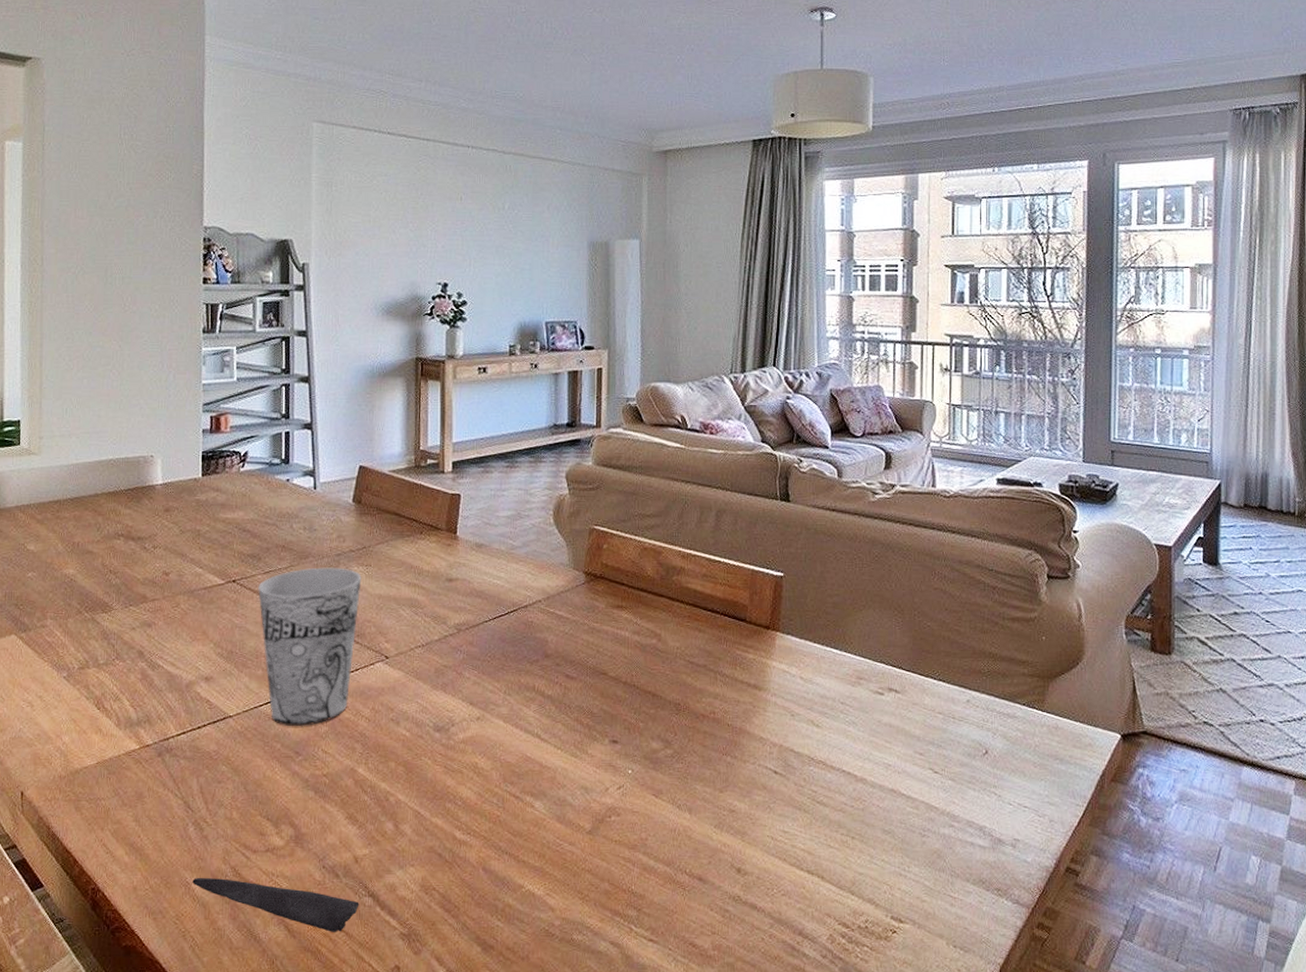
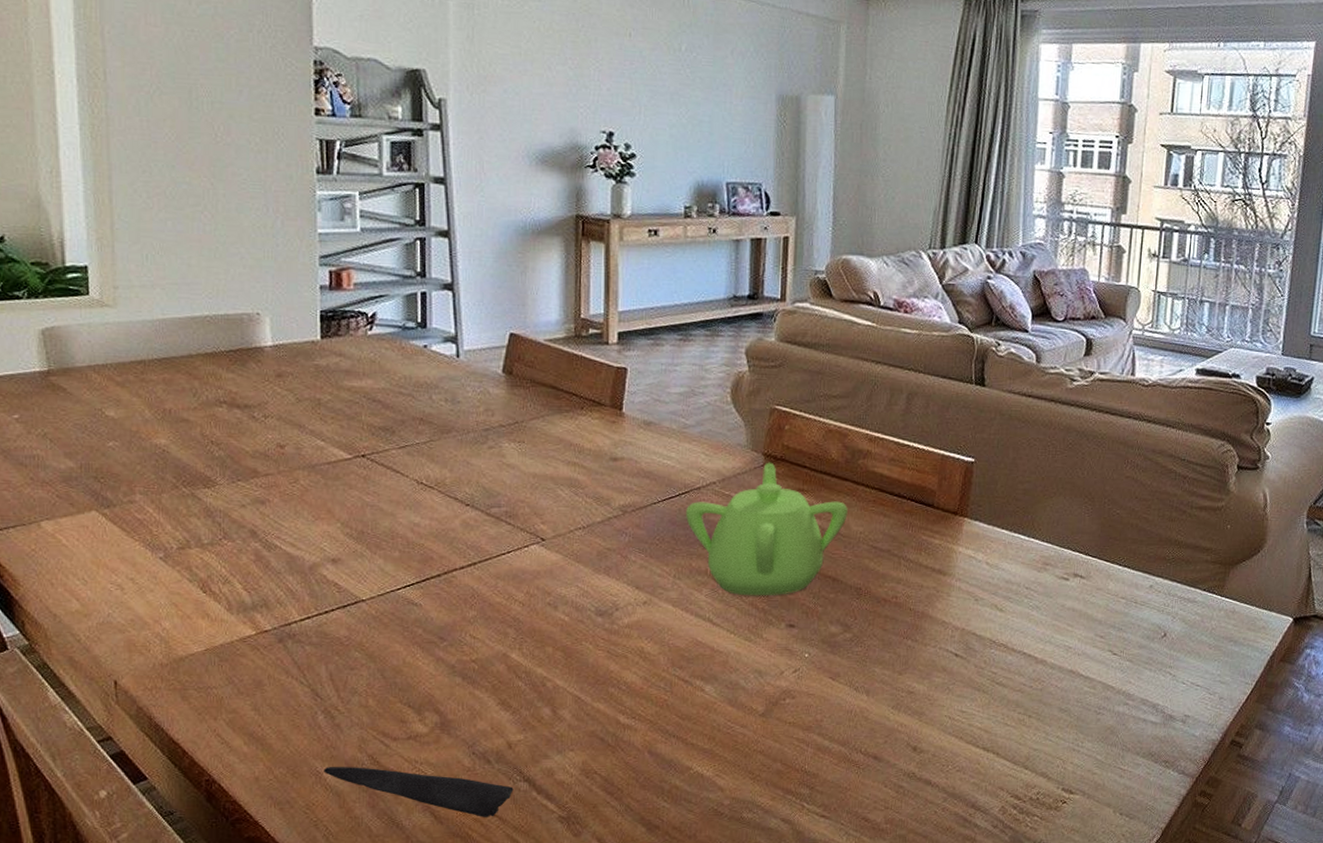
cup: present [258,567,362,726] -> none [392,443,514,610]
teapot: none [515,580,664,712] -> present [686,462,848,596]

